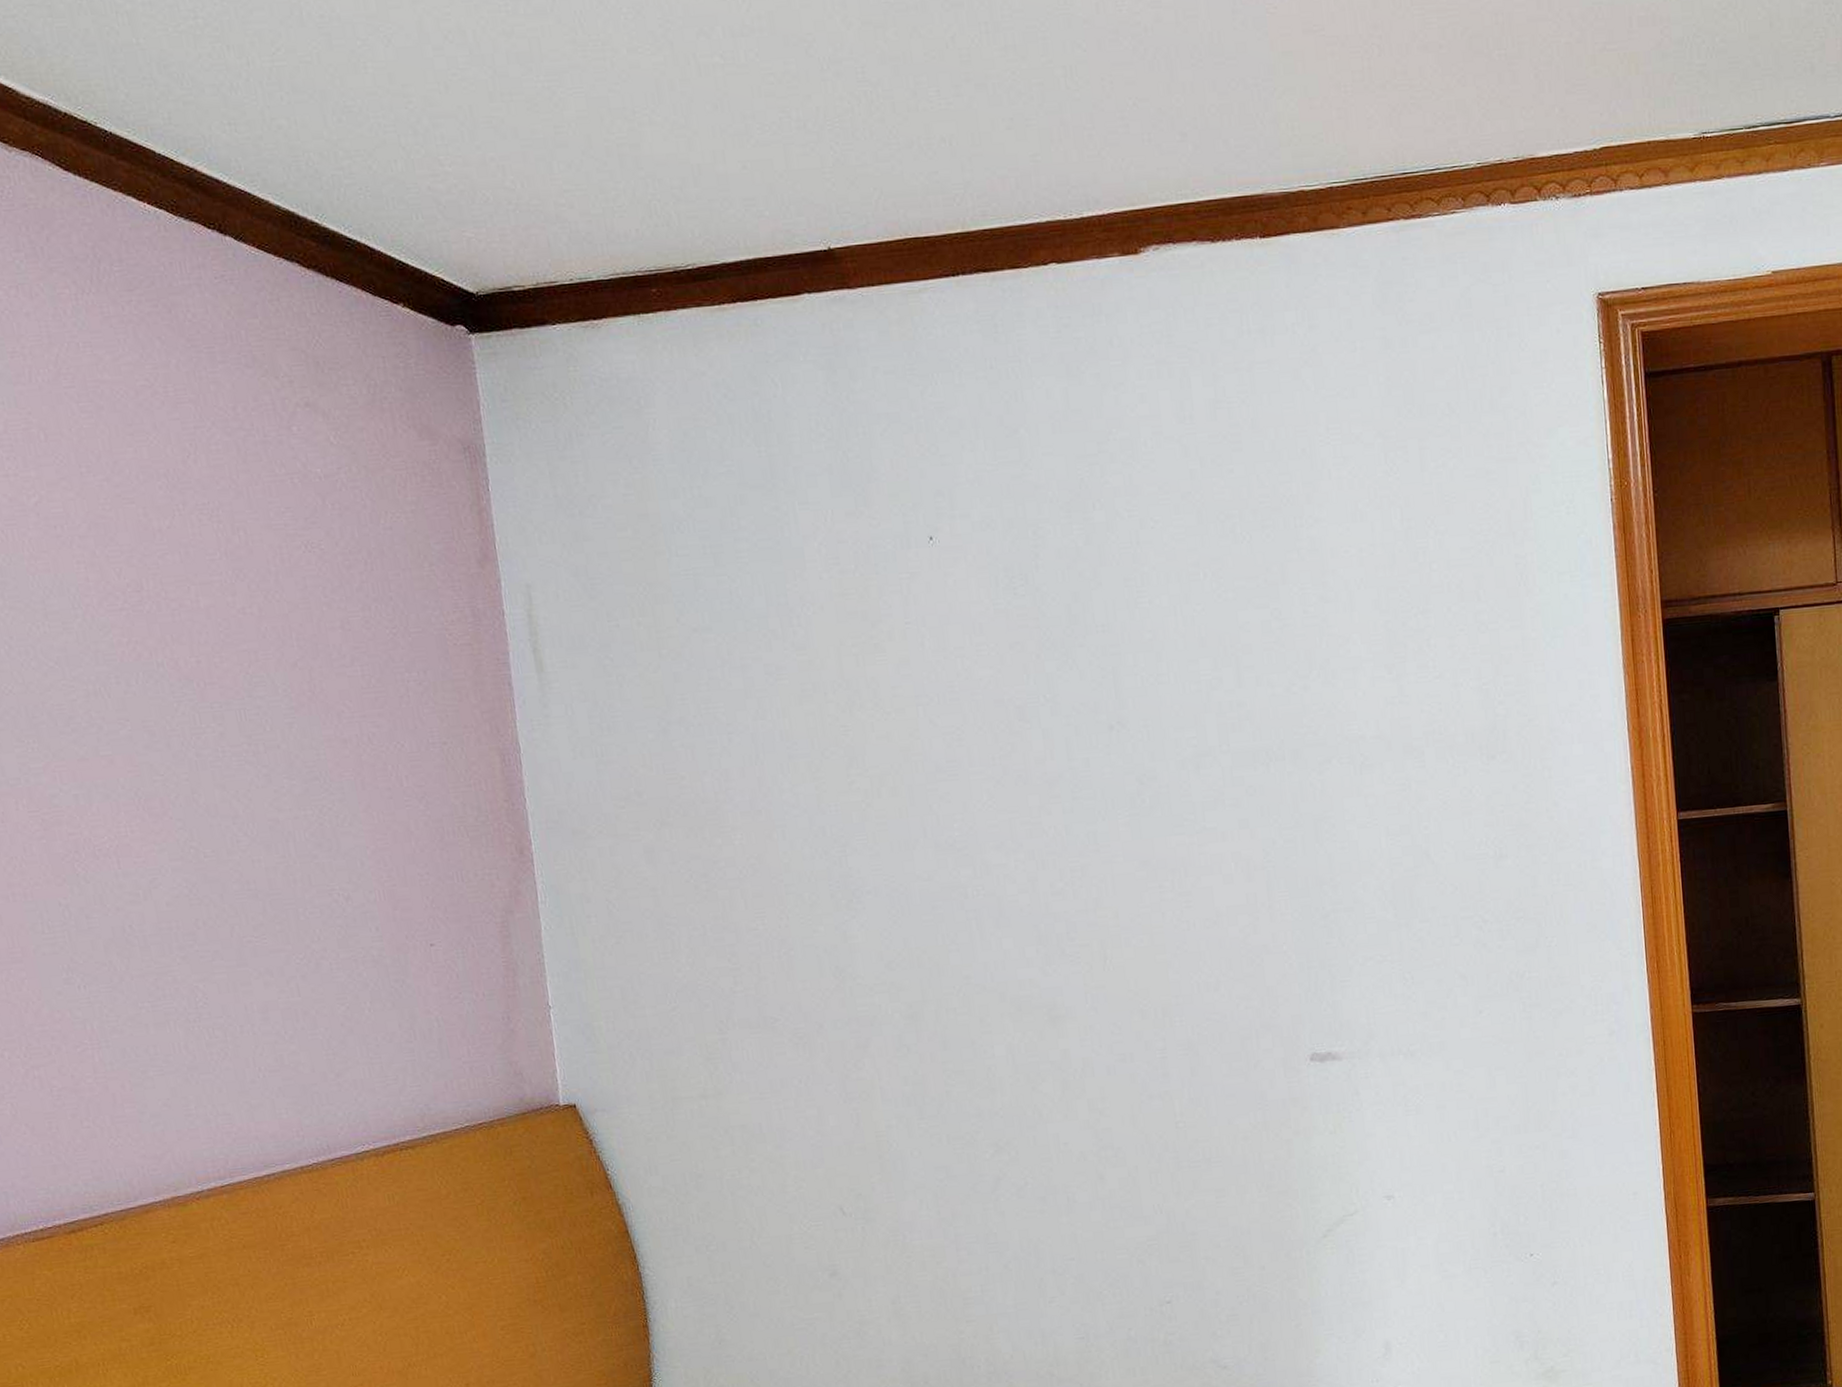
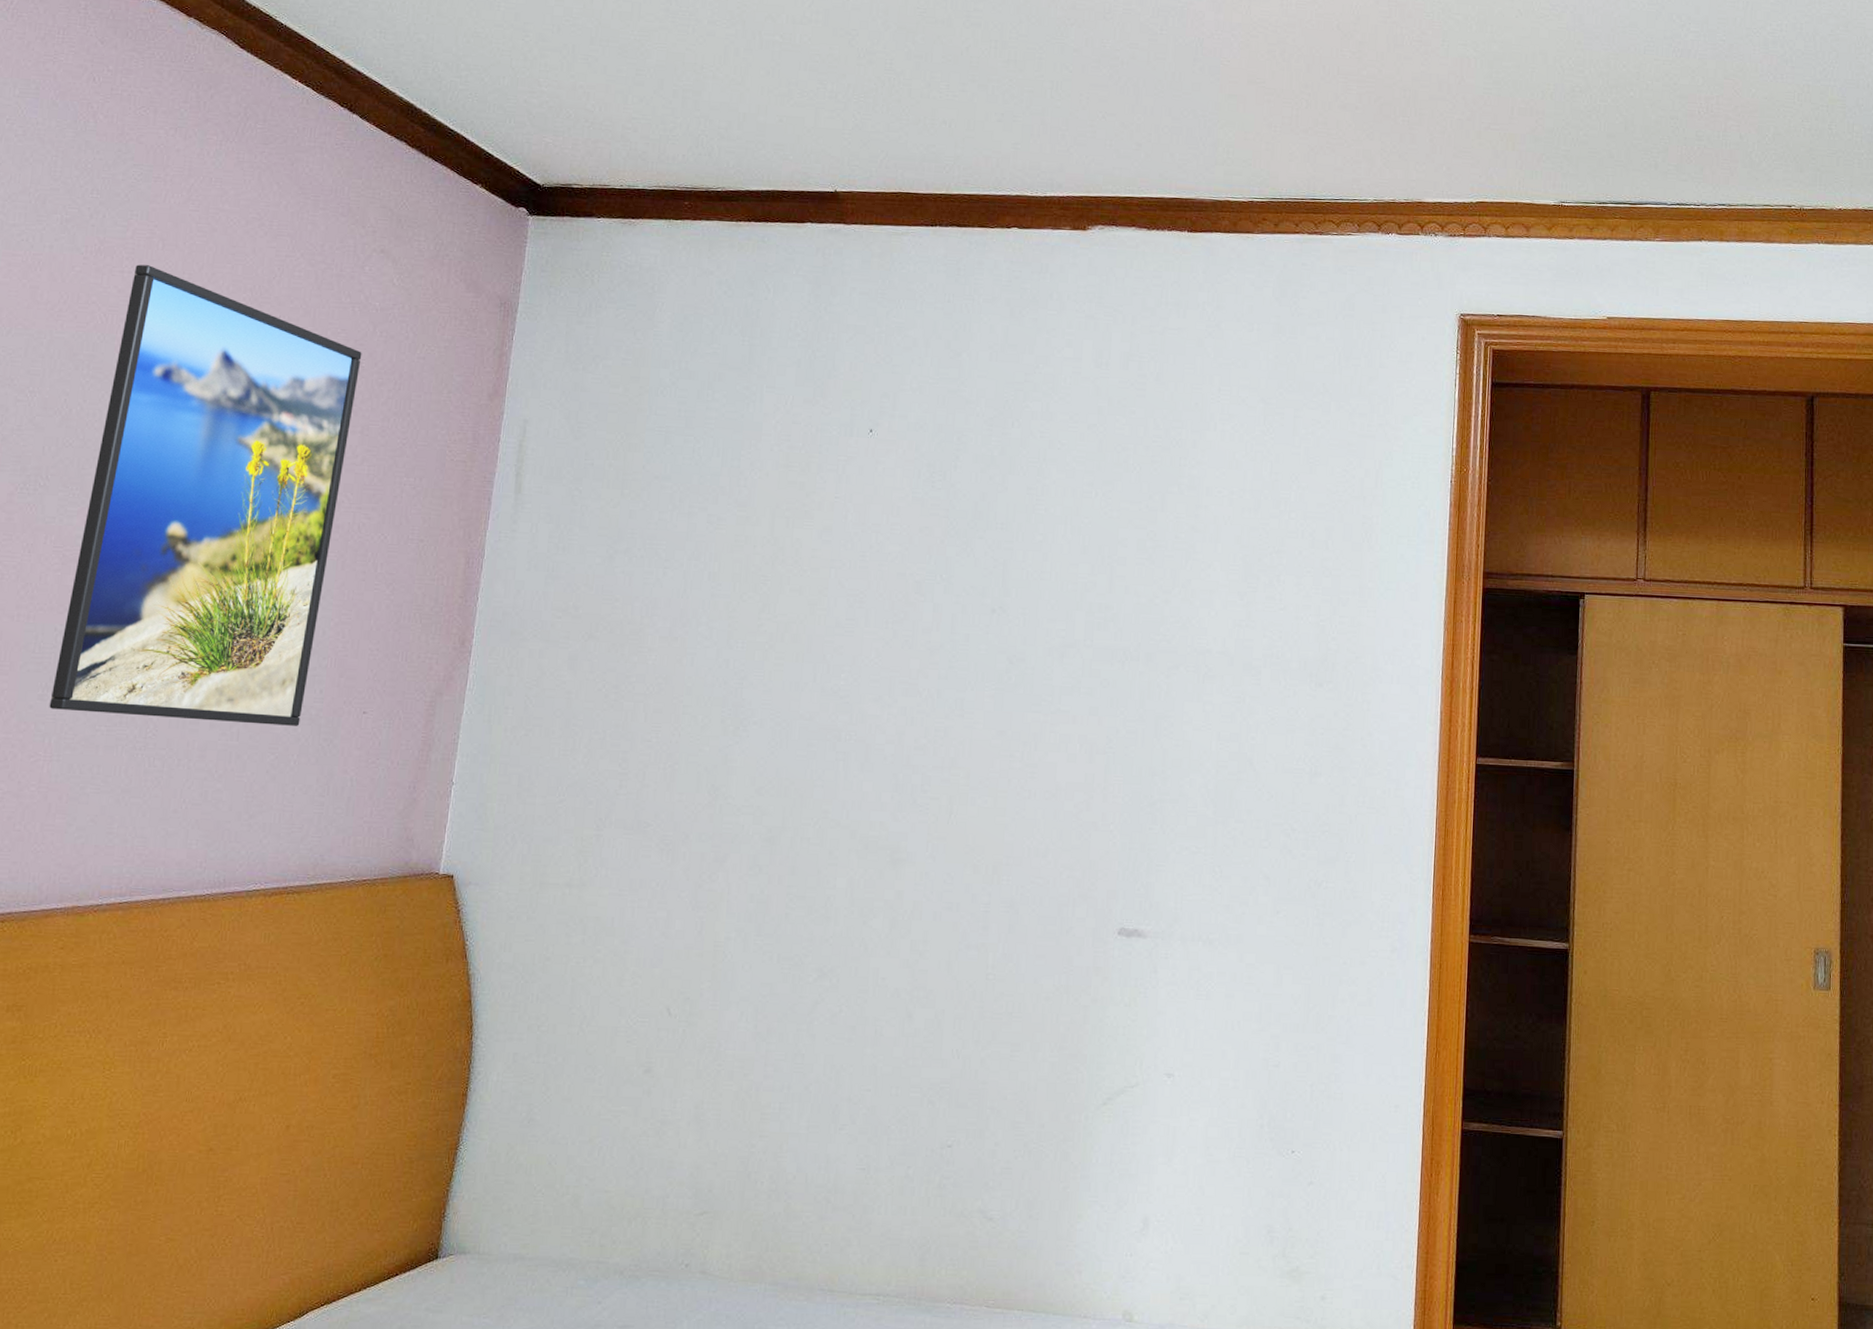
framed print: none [20,463,364,992] -> present [49,264,362,726]

